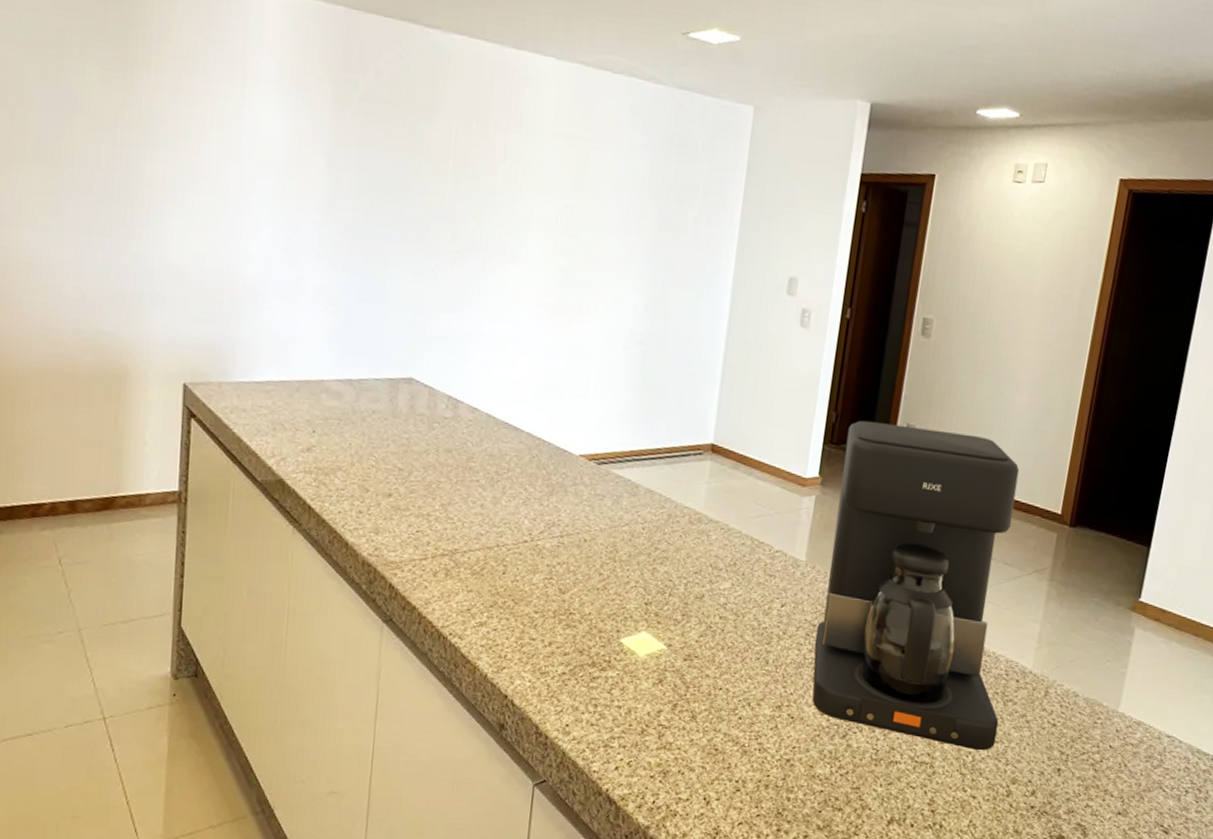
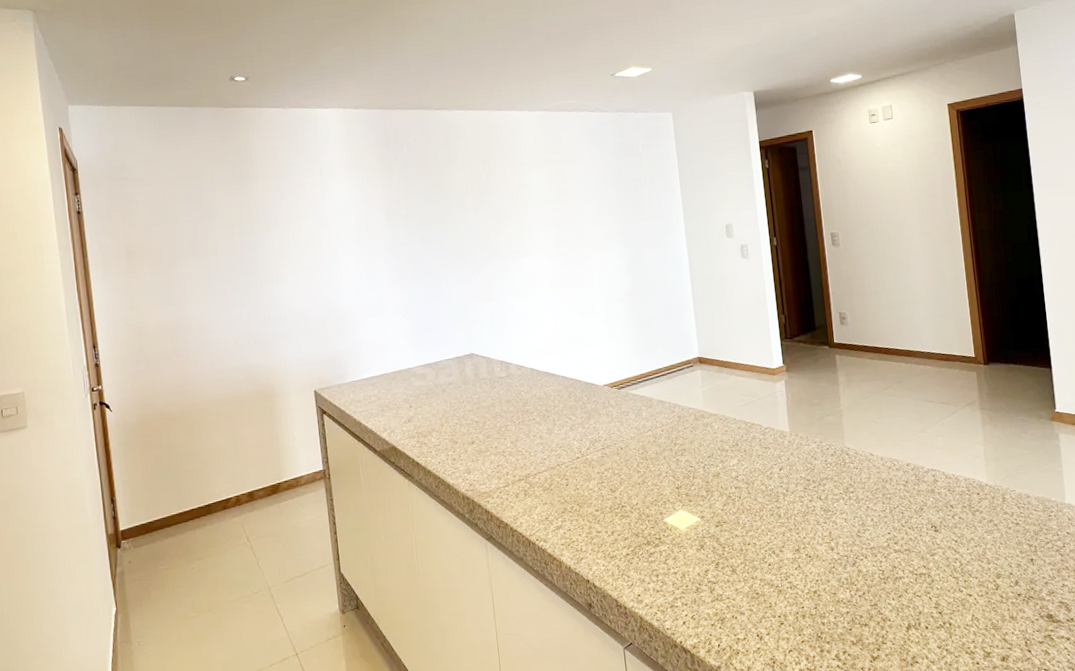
coffee maker: present [812,420,1020,751] -> none [796,310,975,557]

